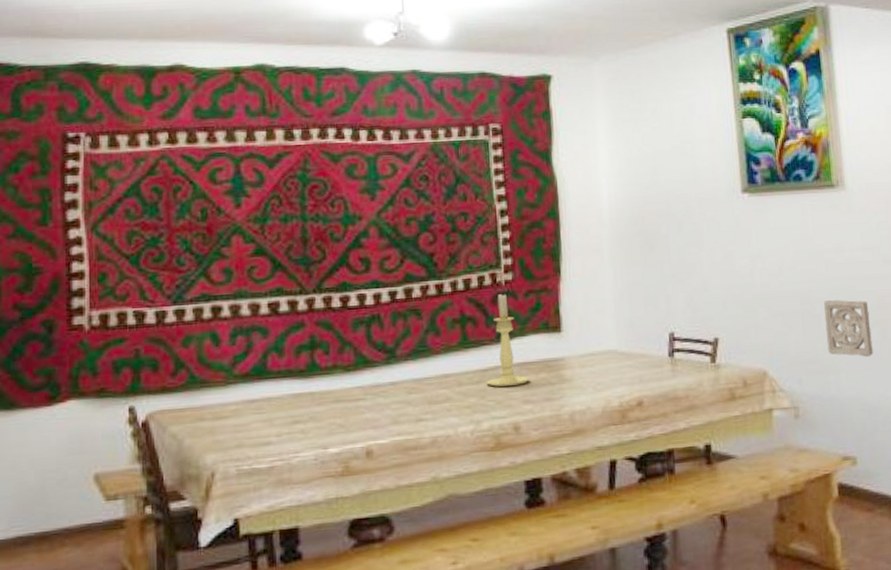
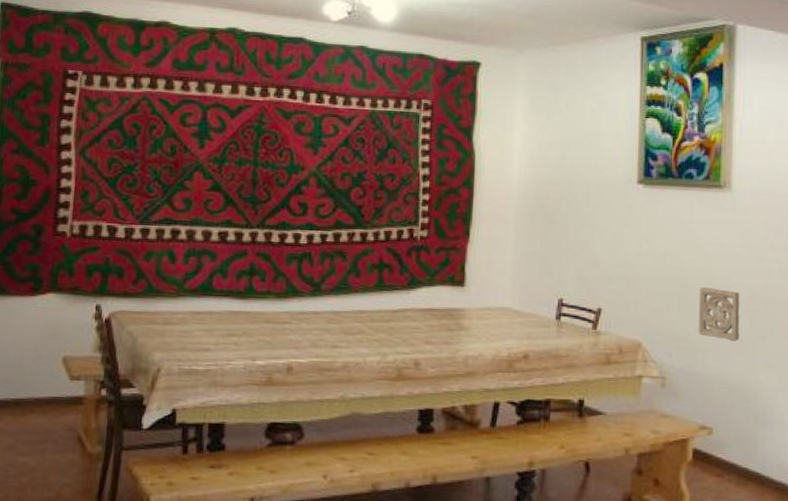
candle holder: present [486,293,531,387] -> none [394,247,433,328]

